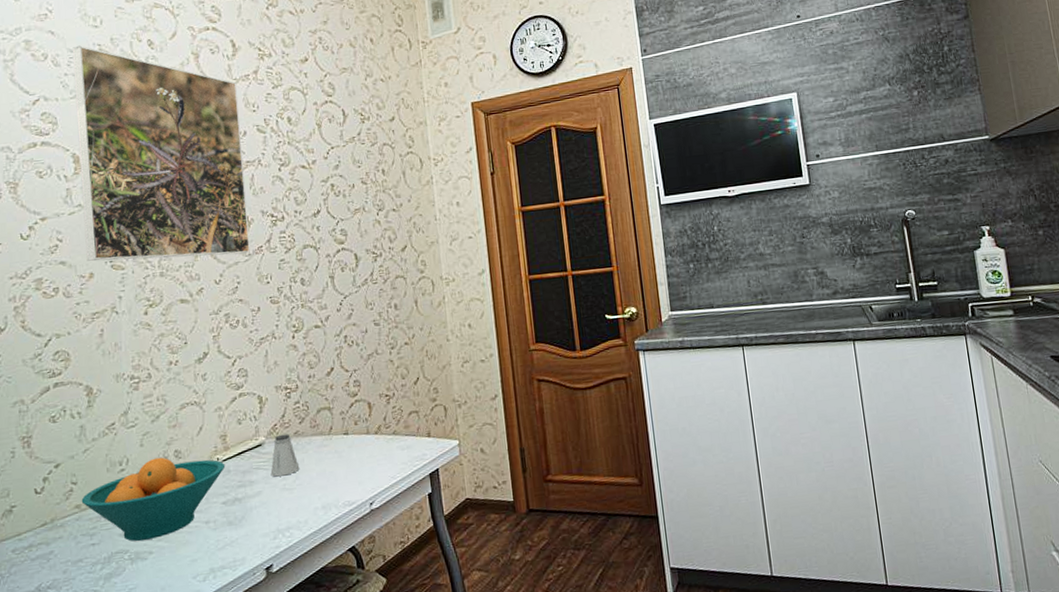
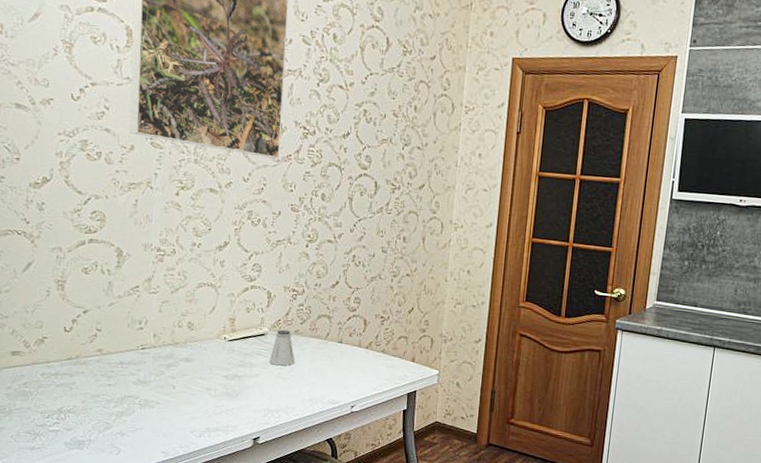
fruit bowl: present [81,457,226,542] -> none [103,324,231,393]

